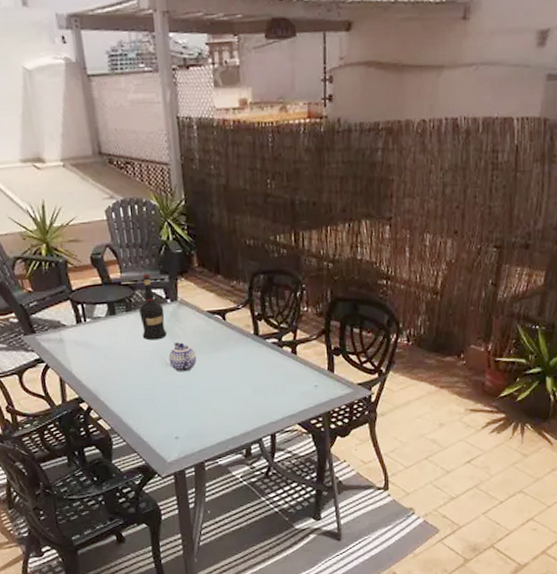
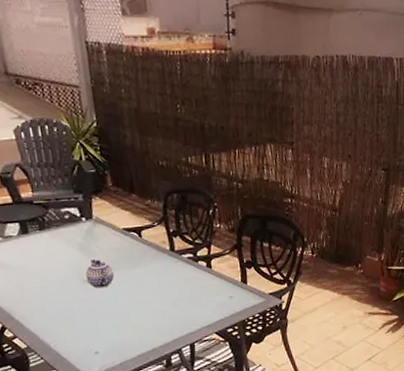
liquor: present [139,272,167,341] -> none [53,192,83,258]

